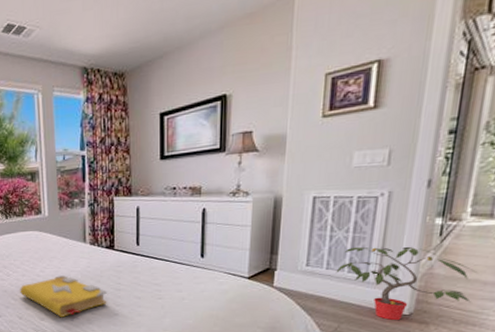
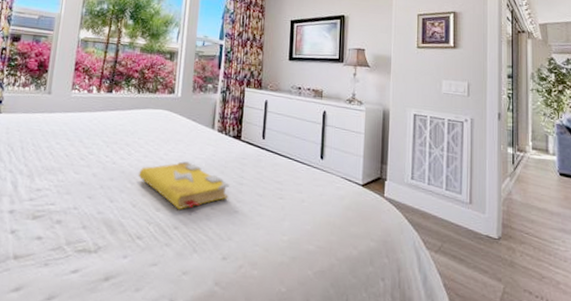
potted plant: present [335,246,478,320] -> none [436,165,545,243]

